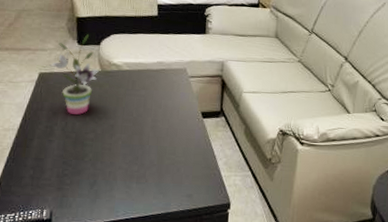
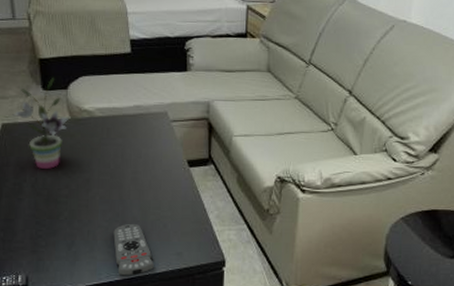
remote control: none [131,167,167,215] -> present [113,224,154,276]

